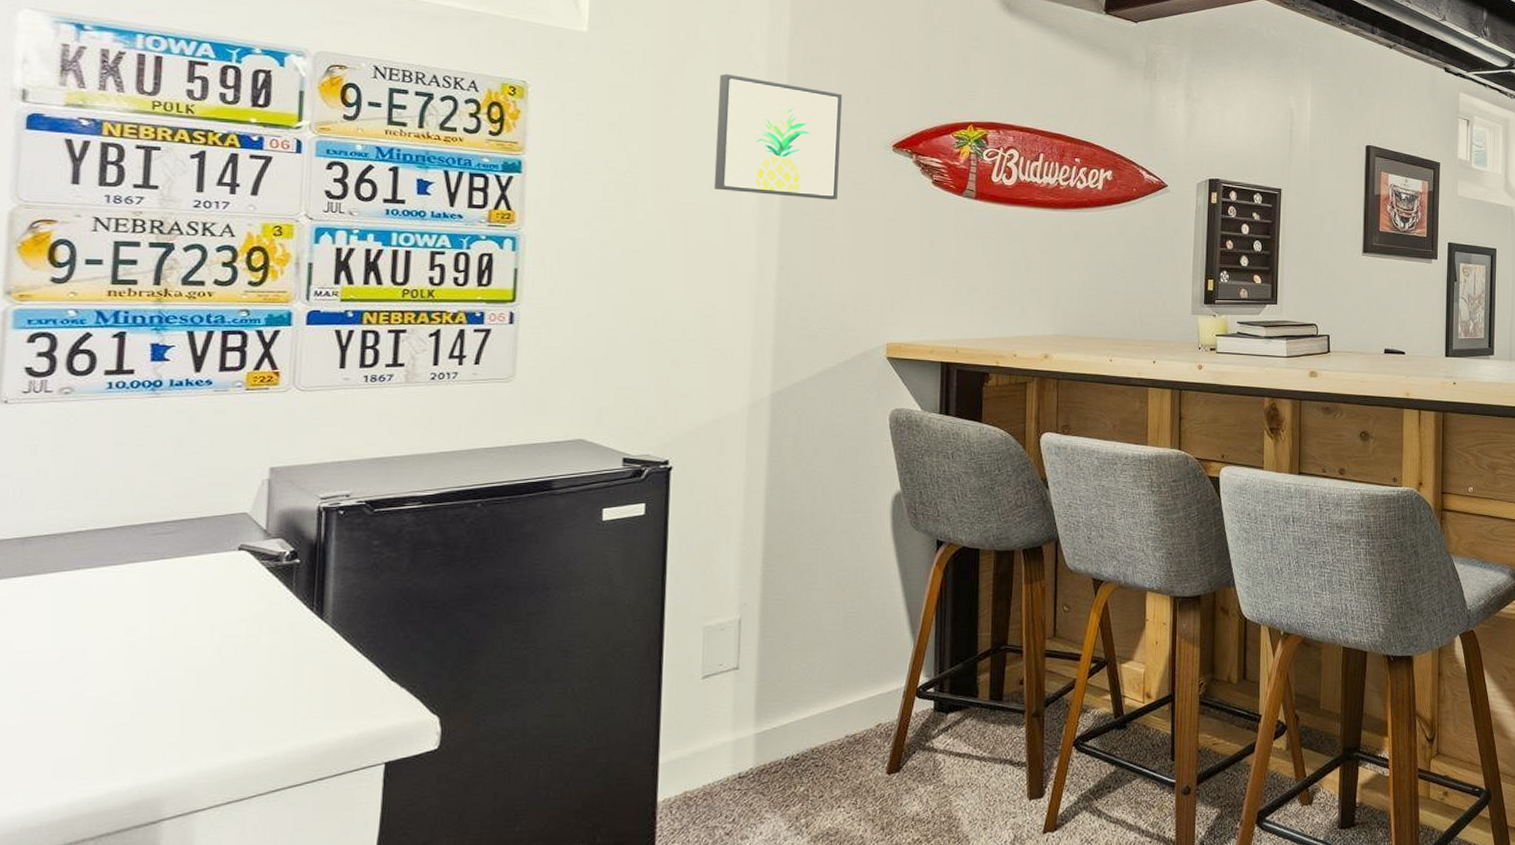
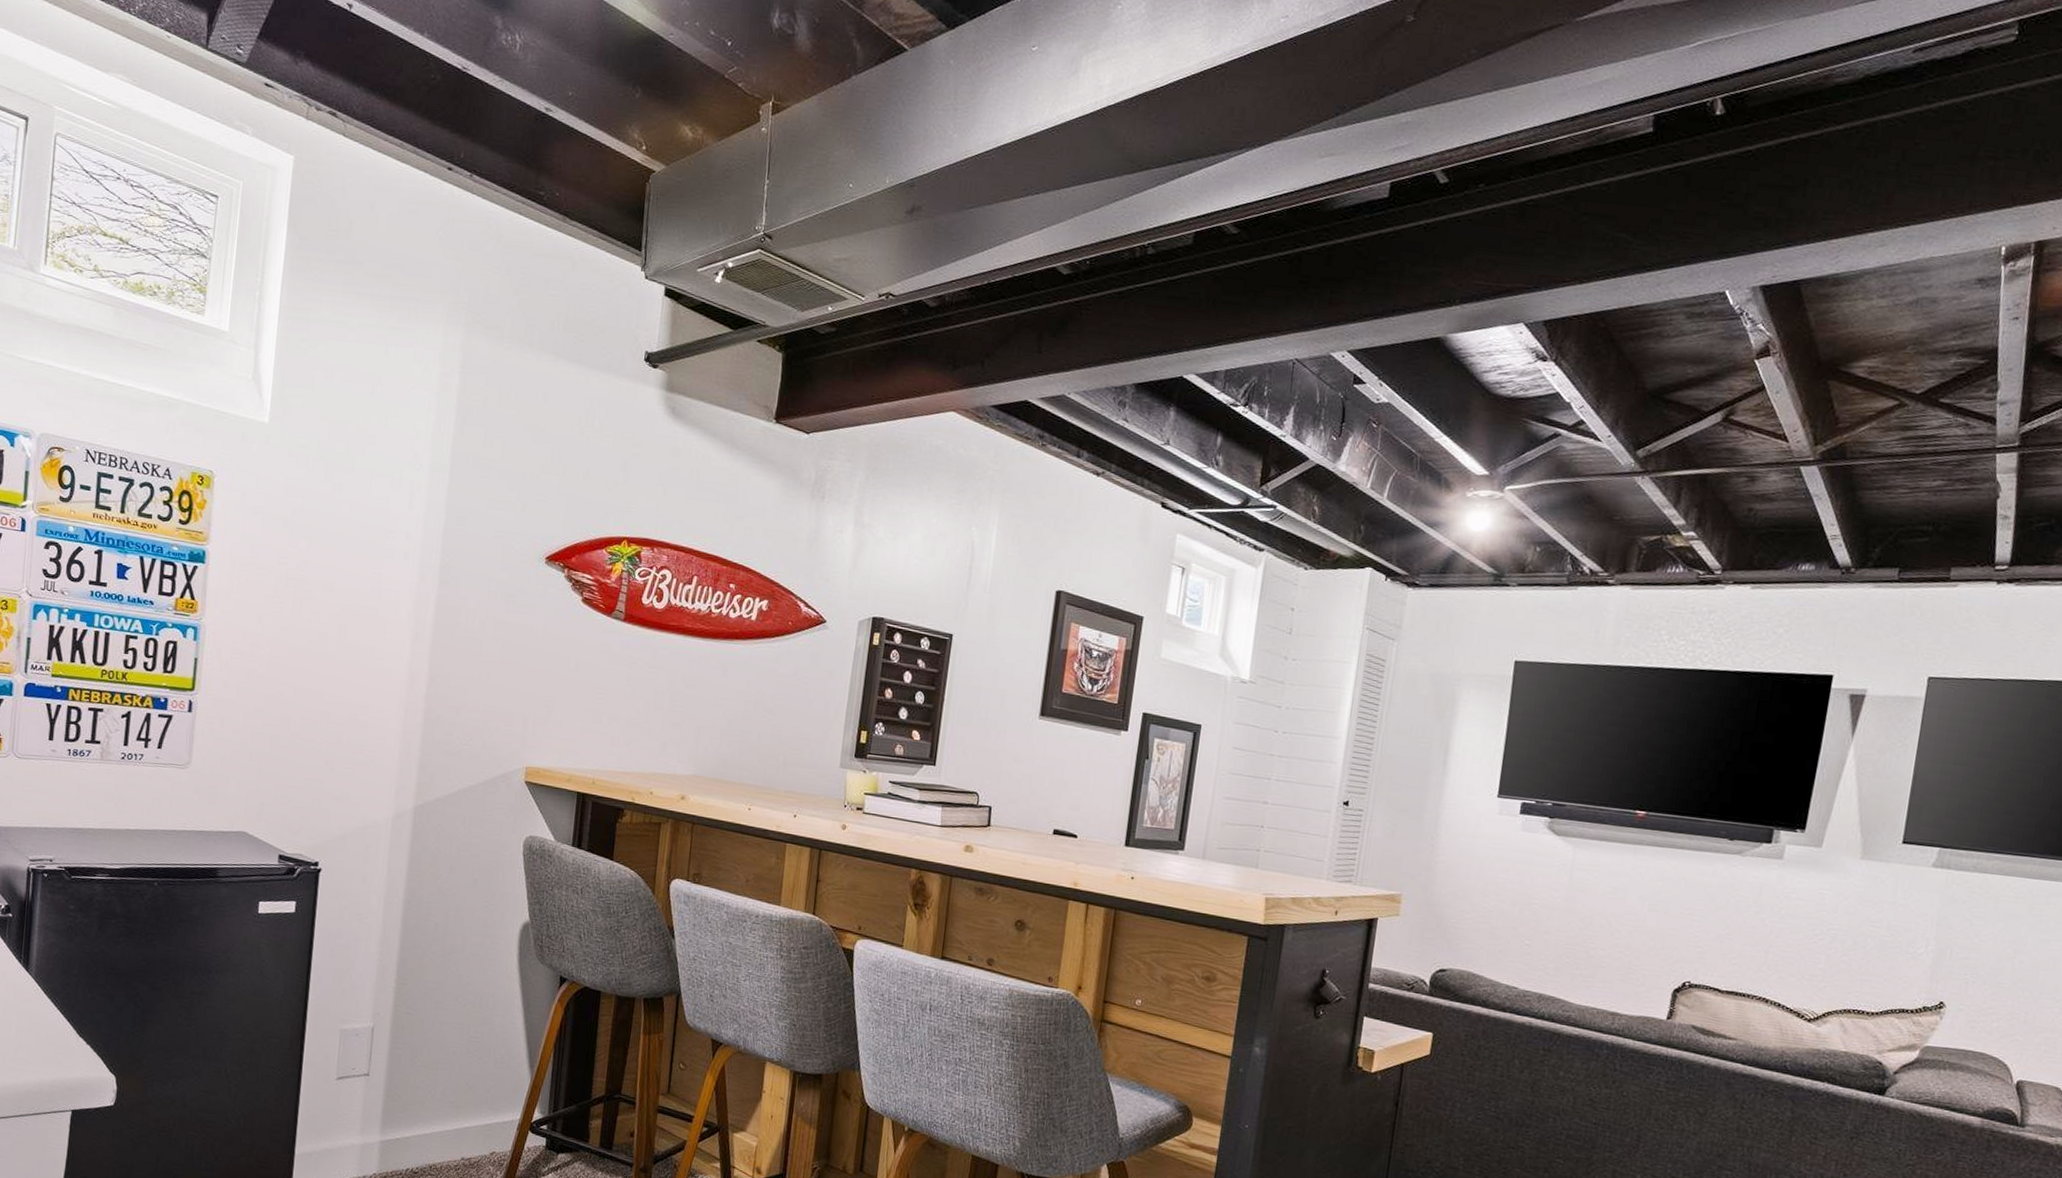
wall art: present [713,73,843,200] -> none [373,472,501,612]

